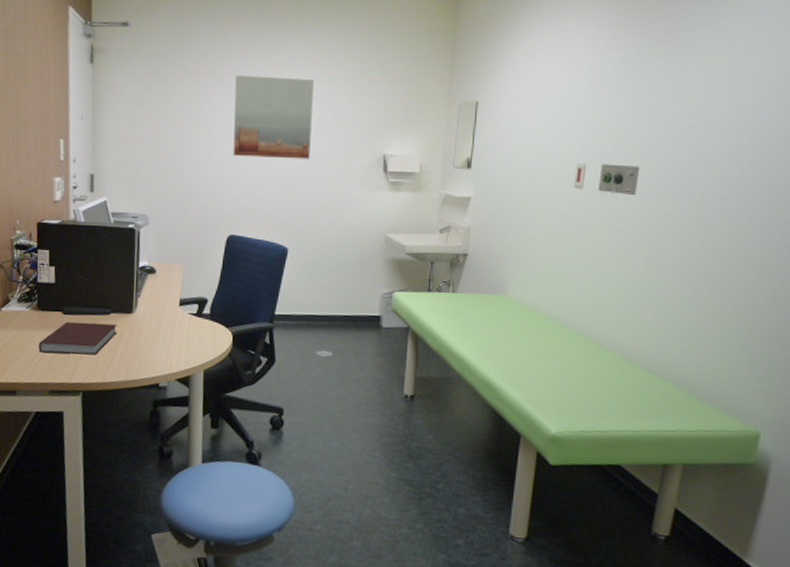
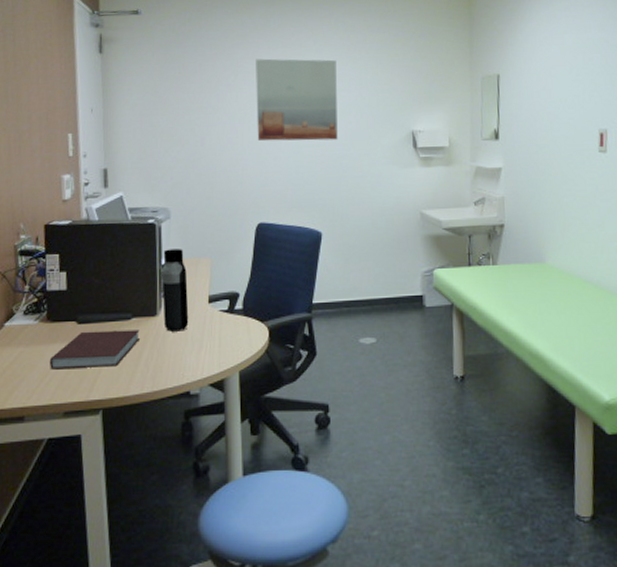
water bottle: none [138,253,162,329] -> present [161,249,189,332]

